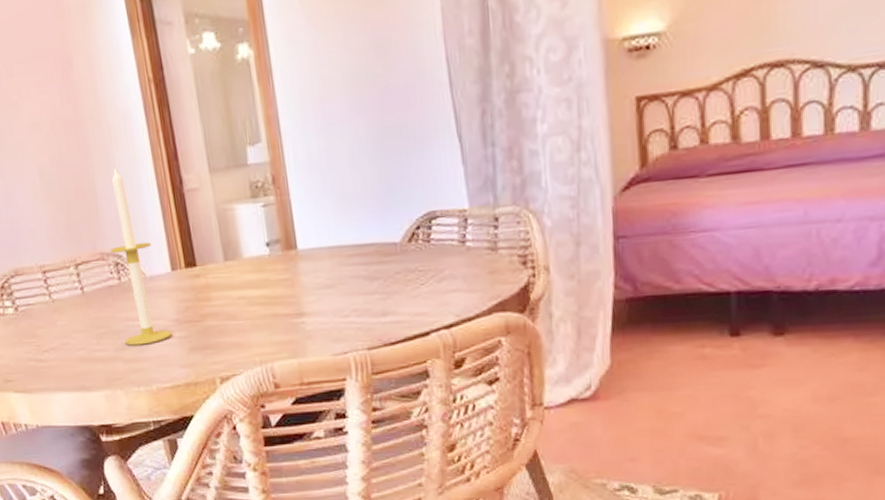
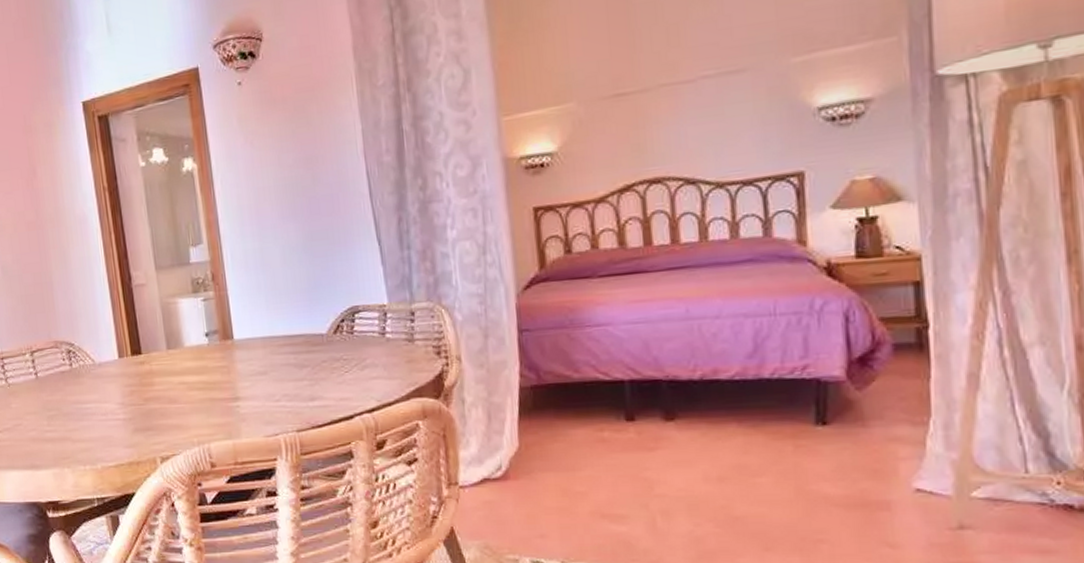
candle: present [110,166,173,346] -> none [63,263,118,427]

